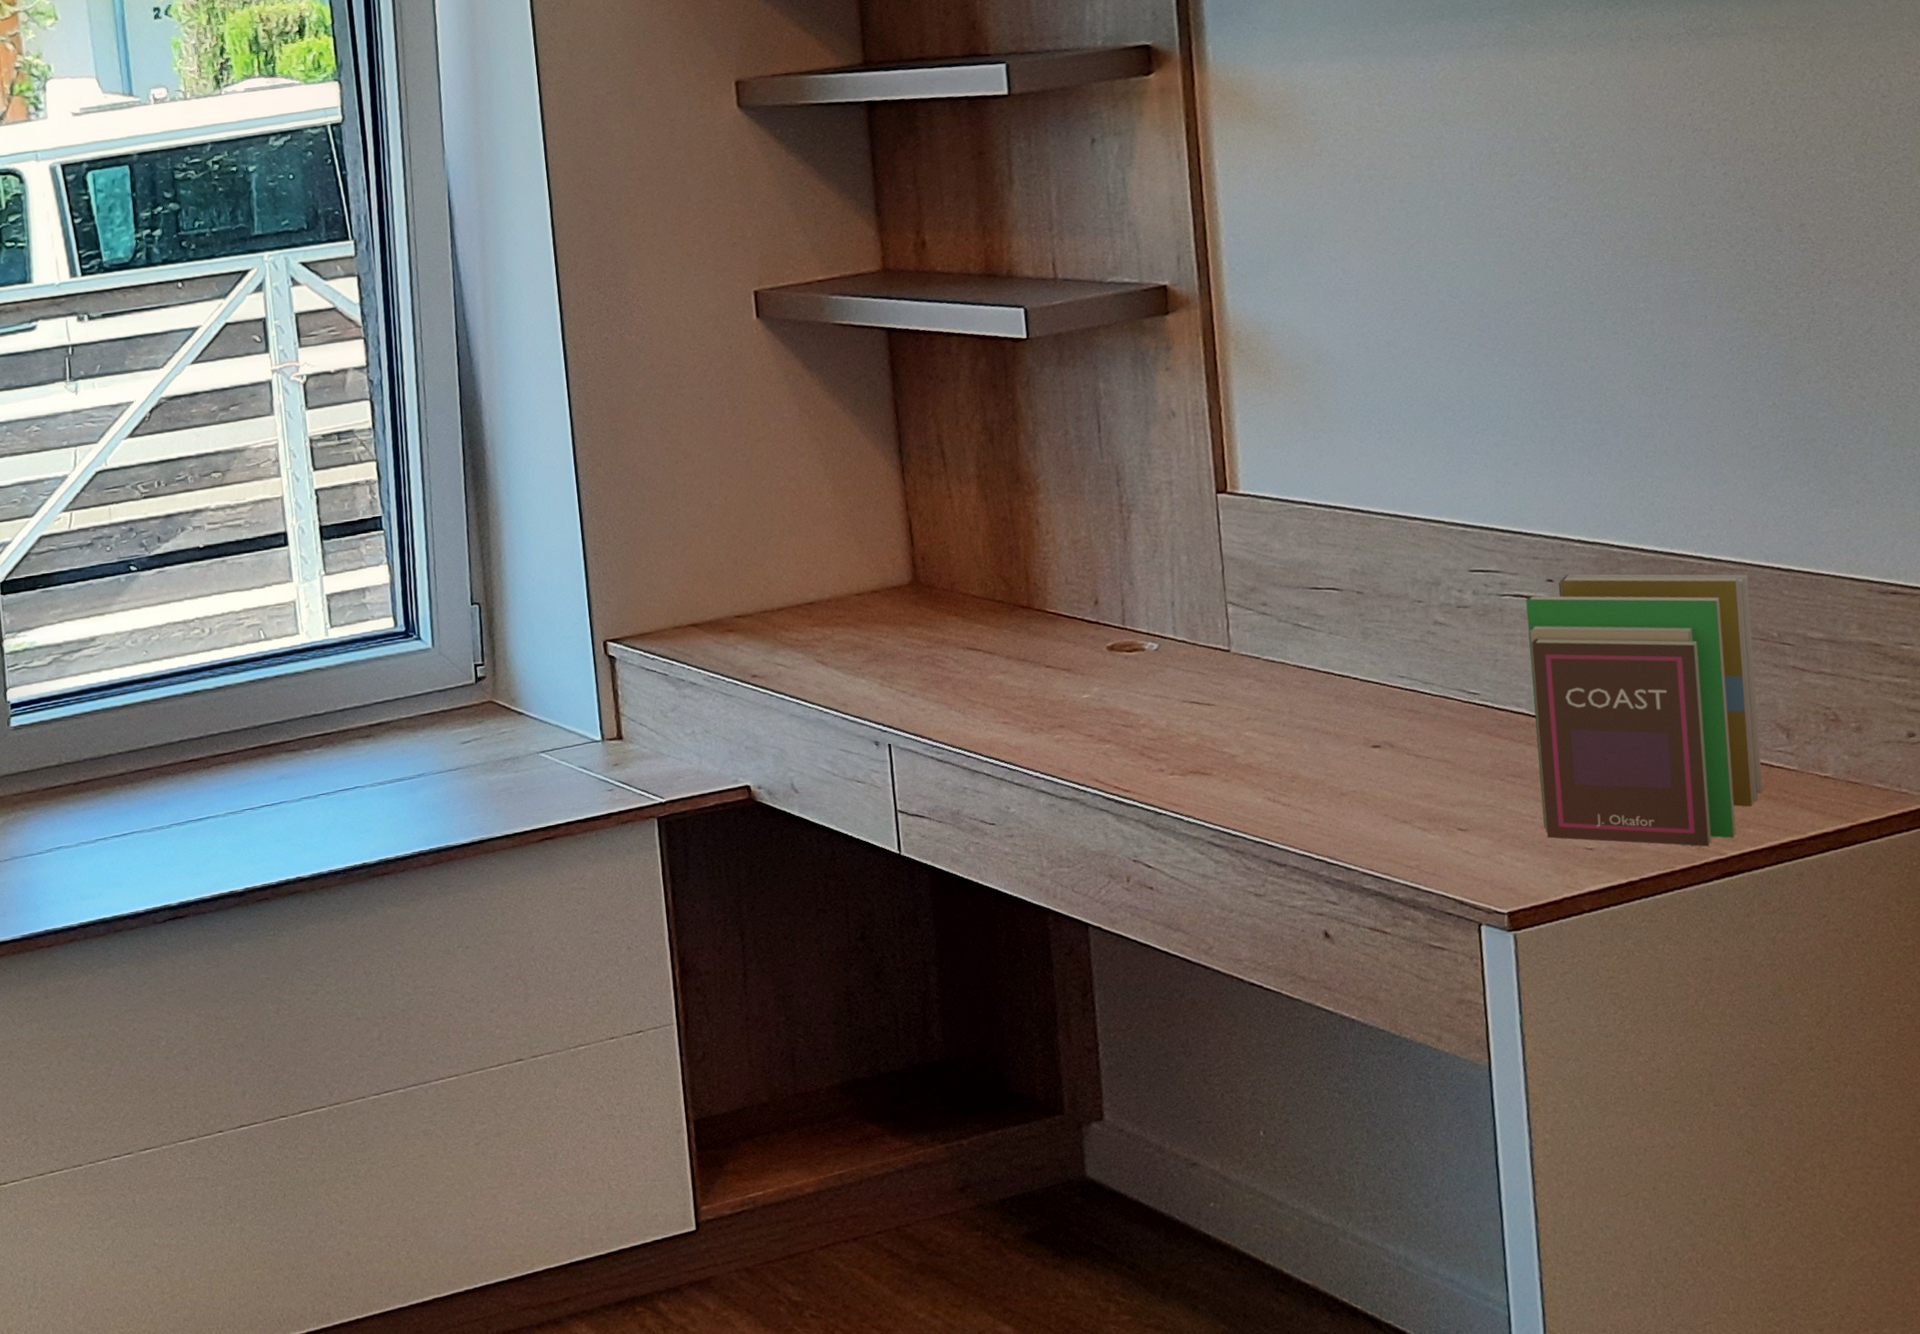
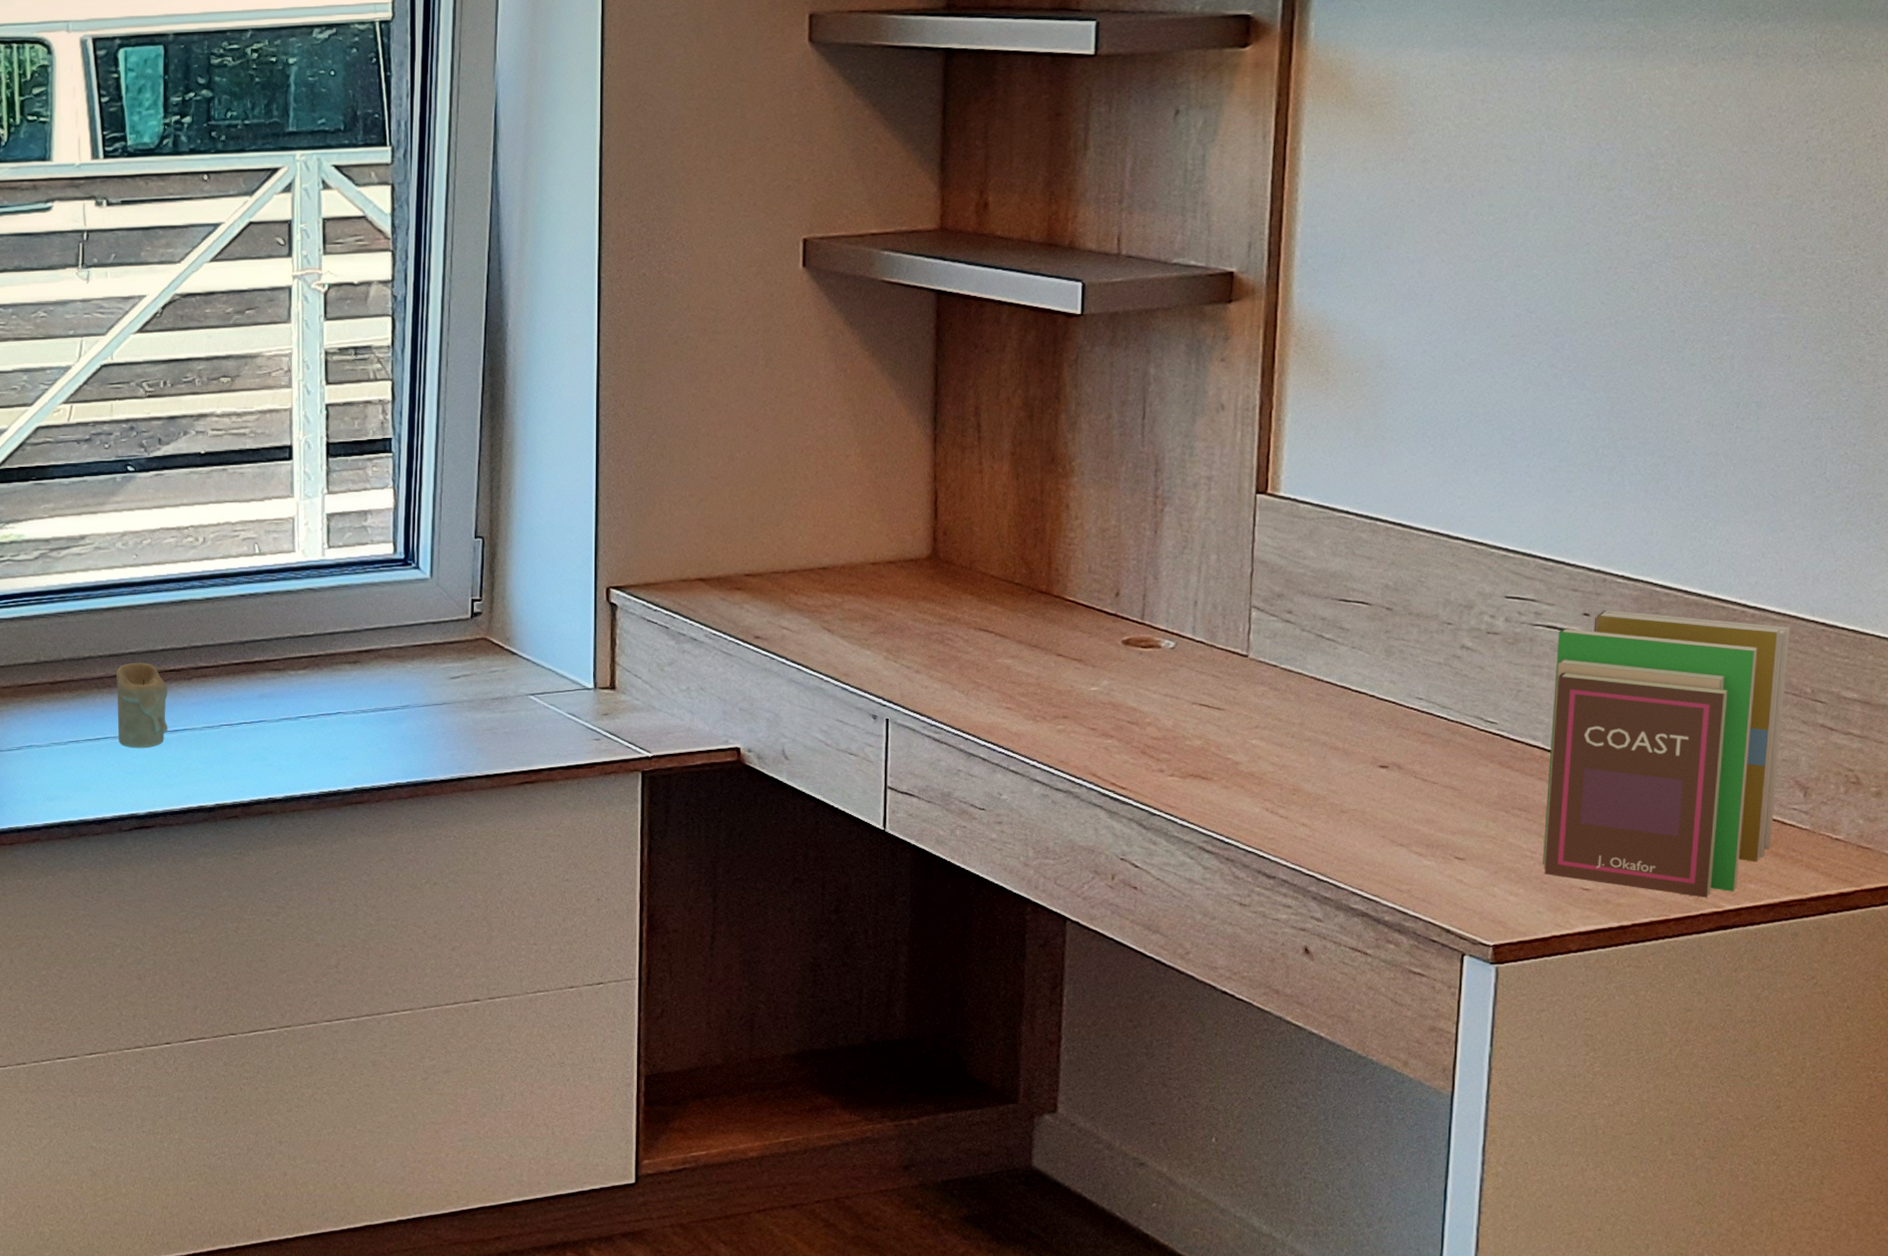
candle: none [137,755,193,841] -> present [116,662,168,749]

